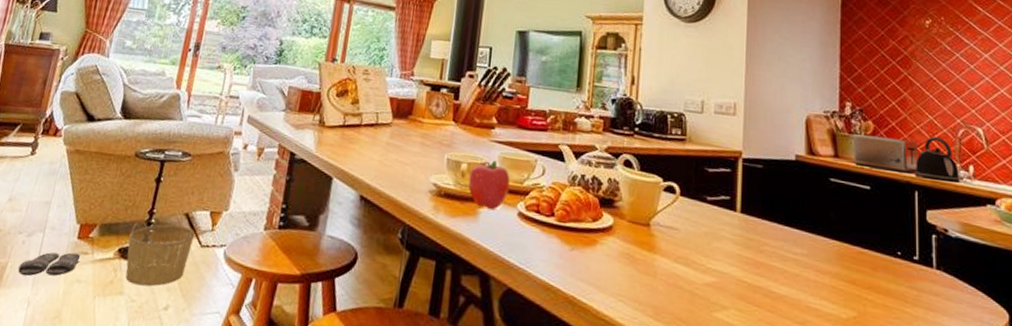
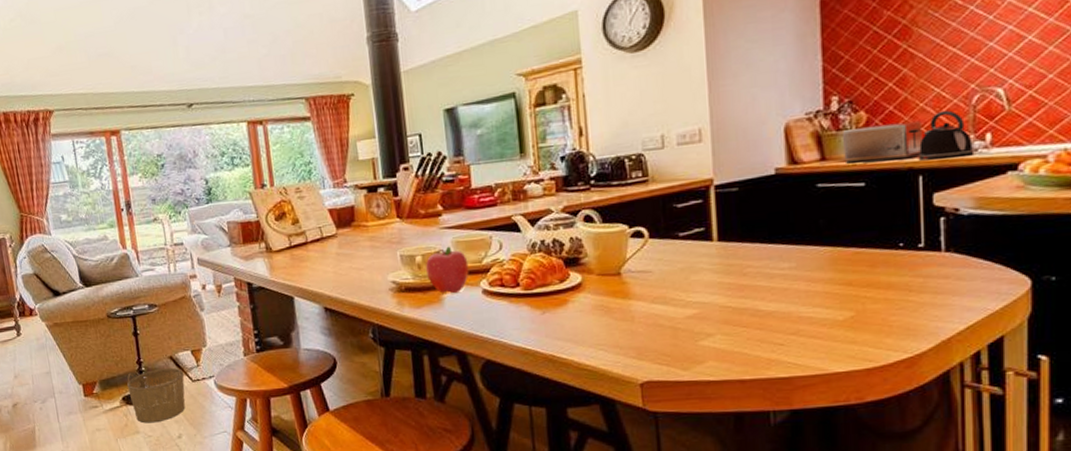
slippers: present [18,252,80,276] -> none [45,408,94,434]

